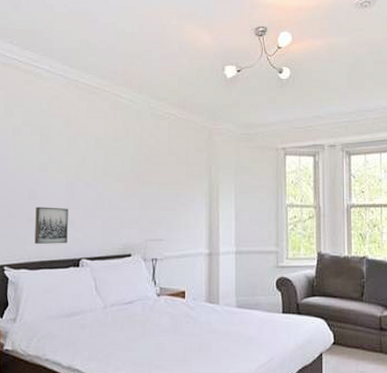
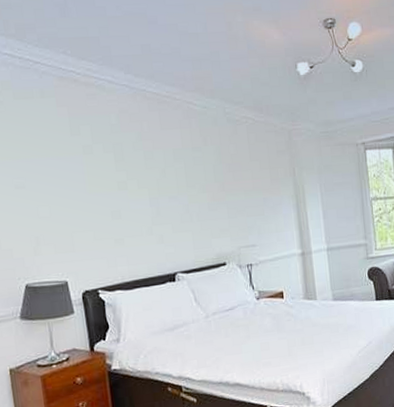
wall art: present [34,207,68,244] -> none [121,224,160,264]

